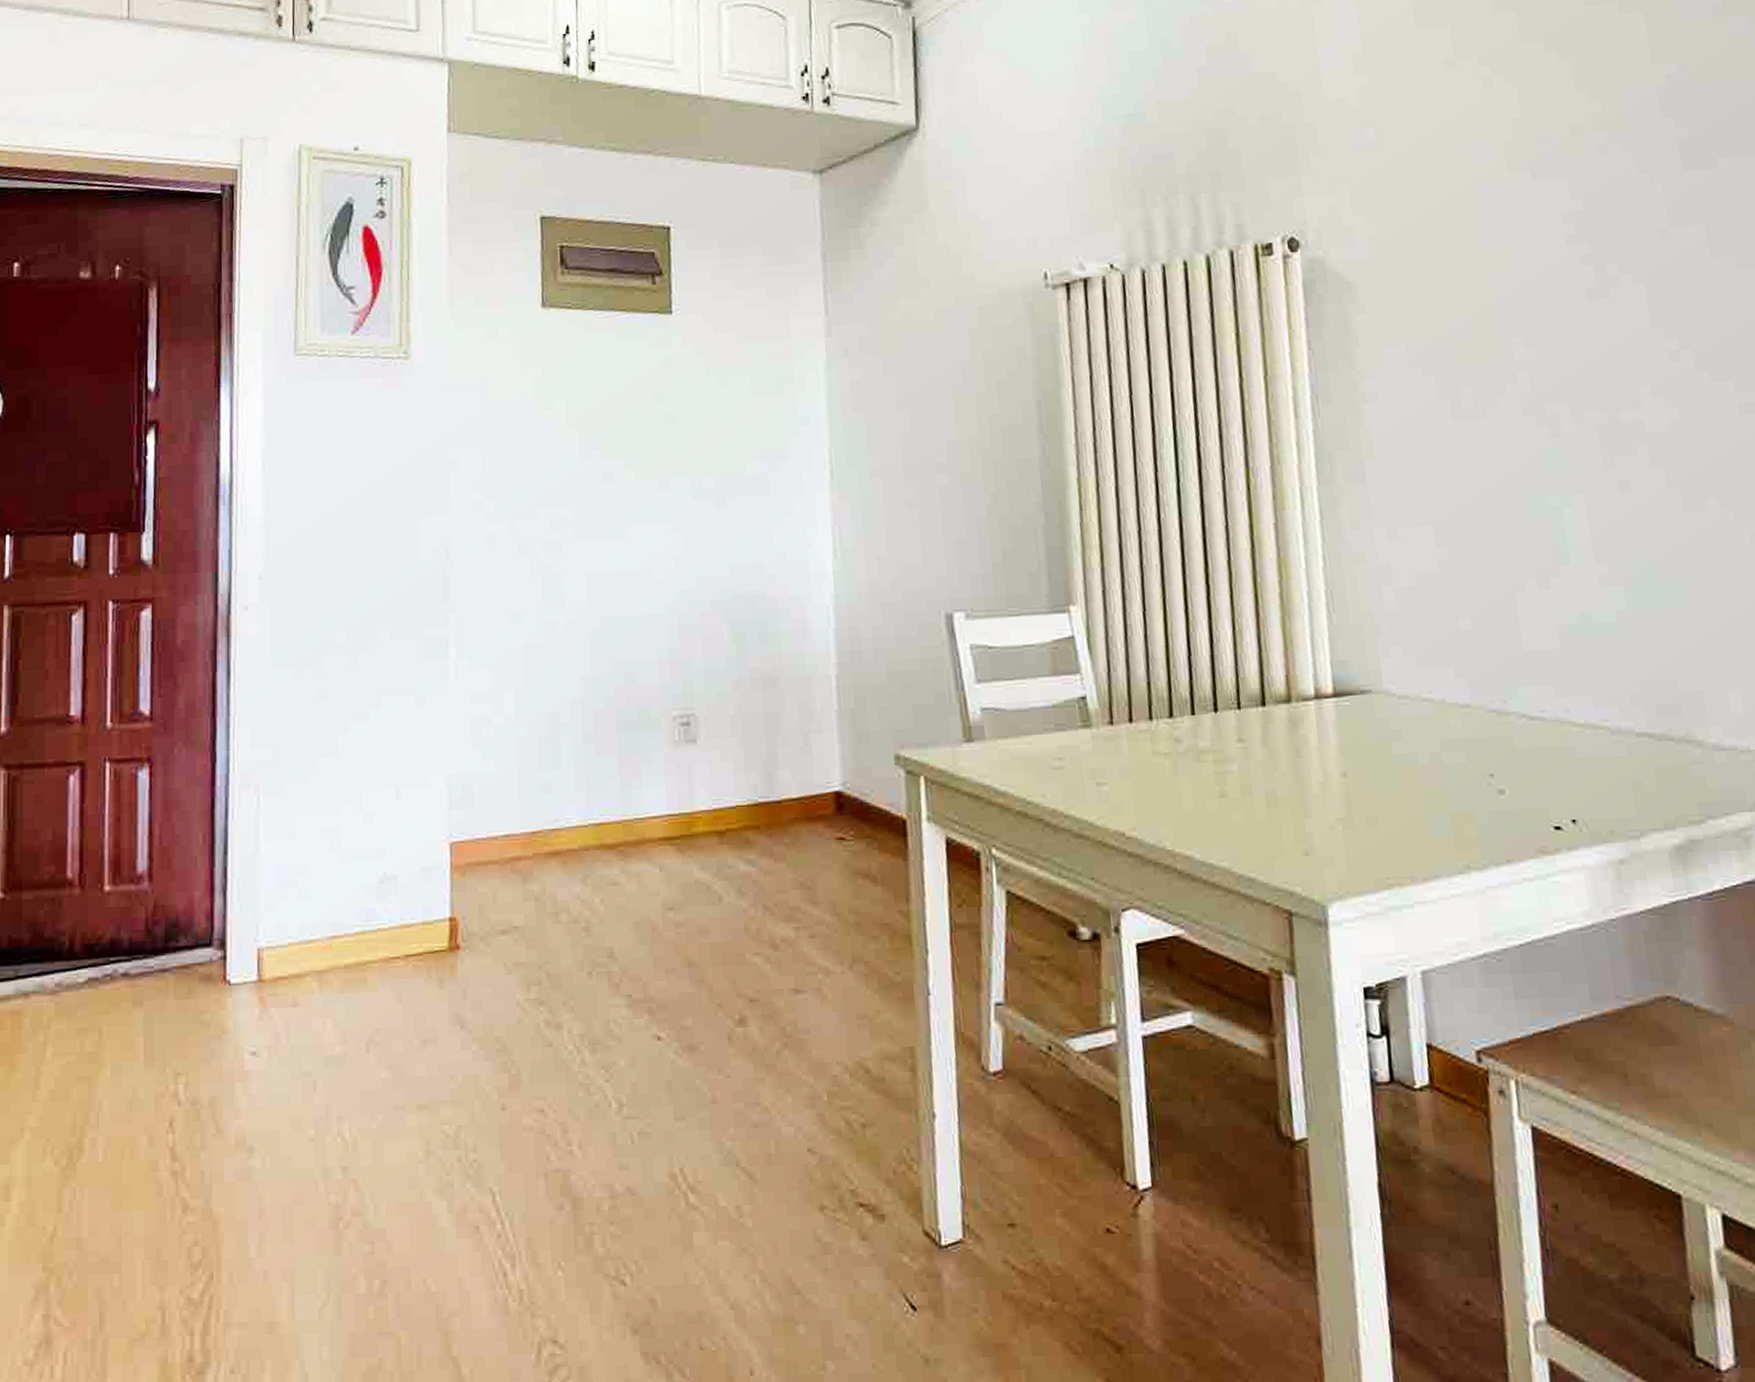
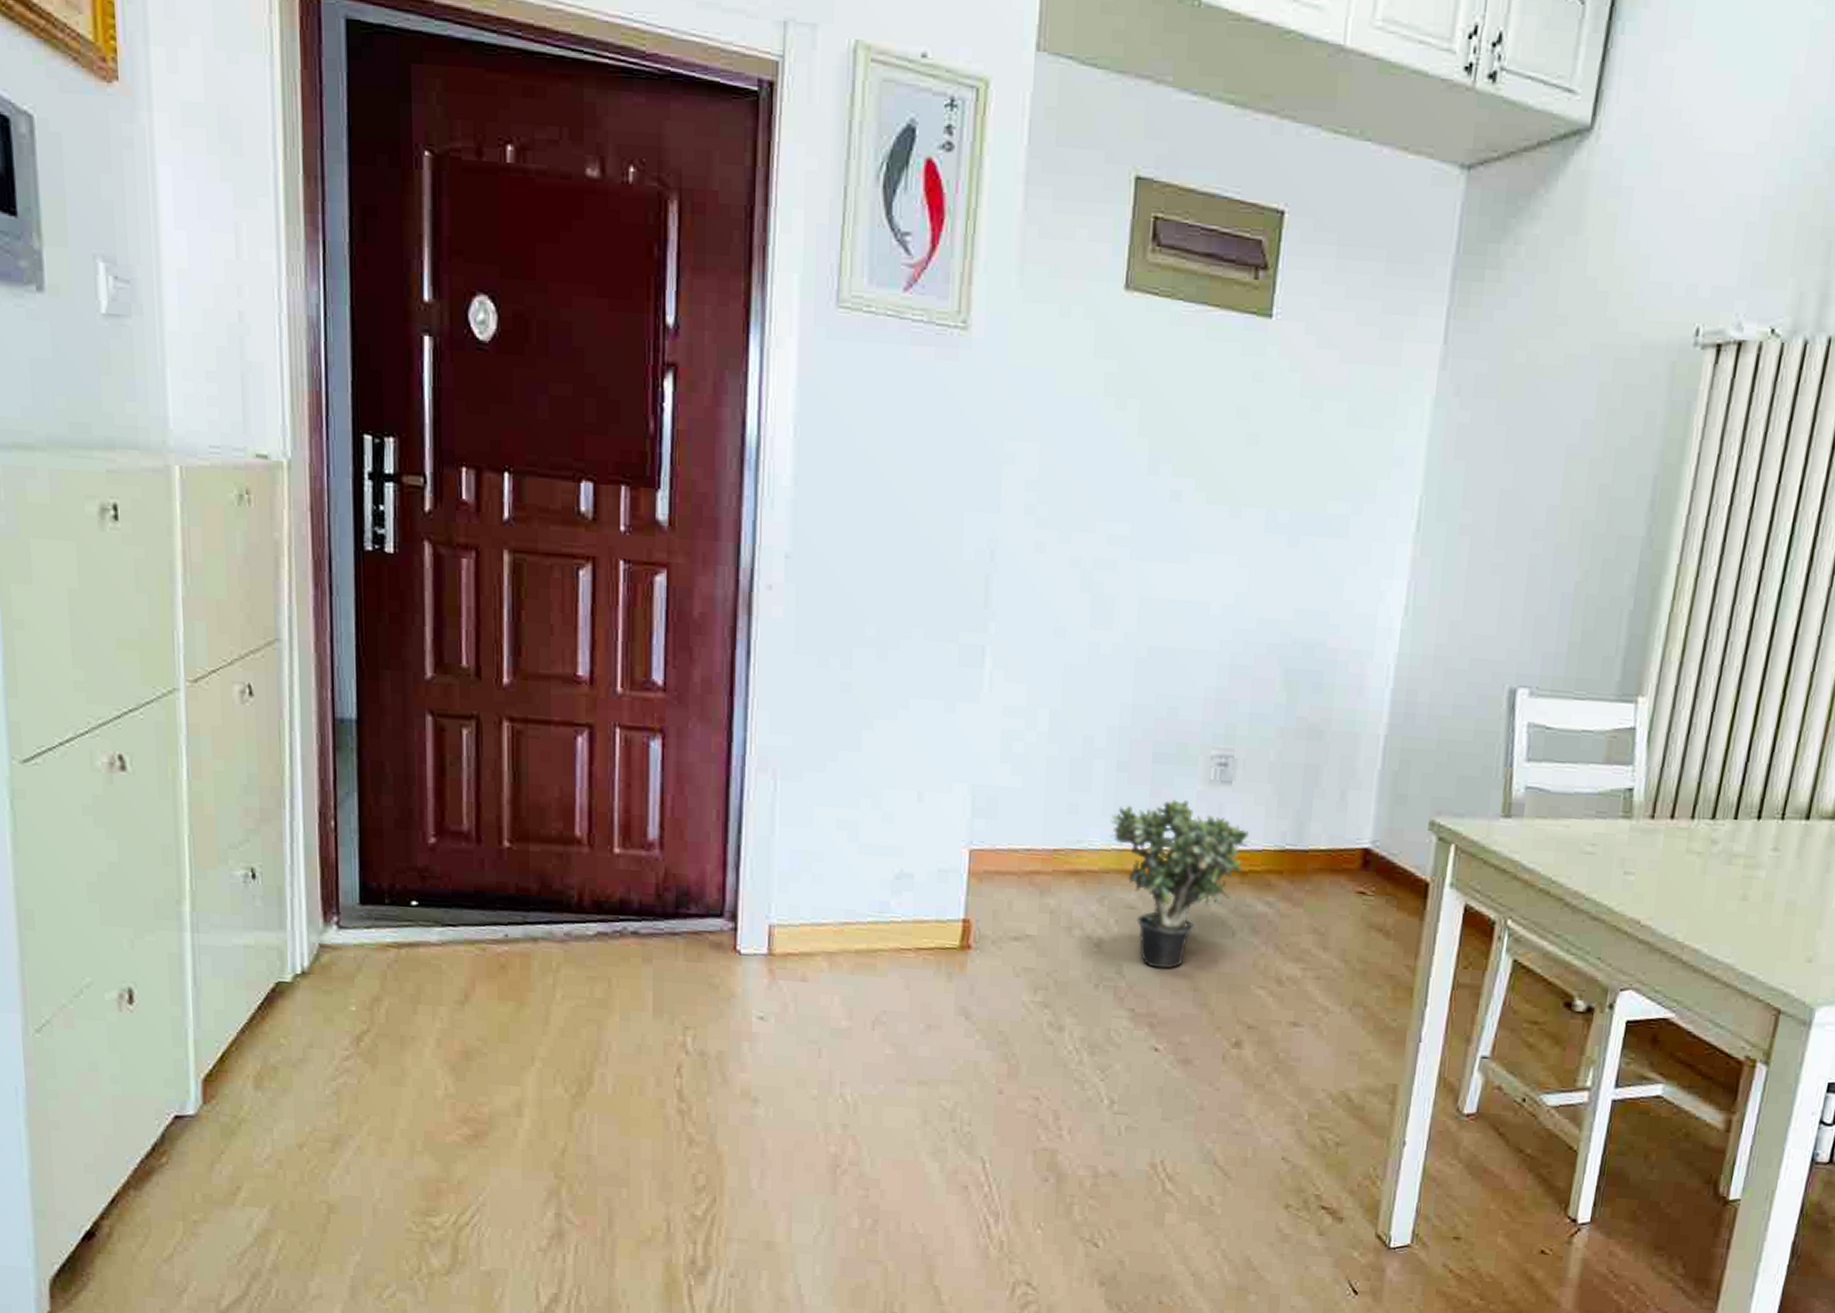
potted plant: none [583,765,721,947] -> present [1110,799,1249,969]

